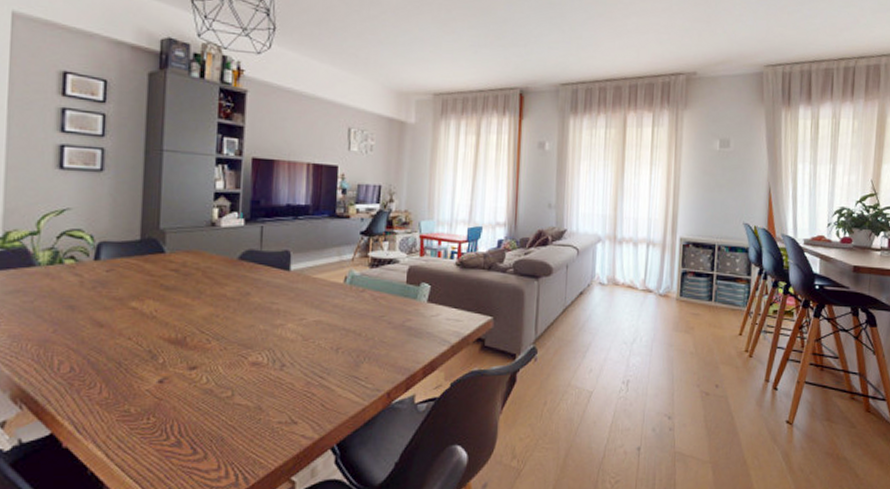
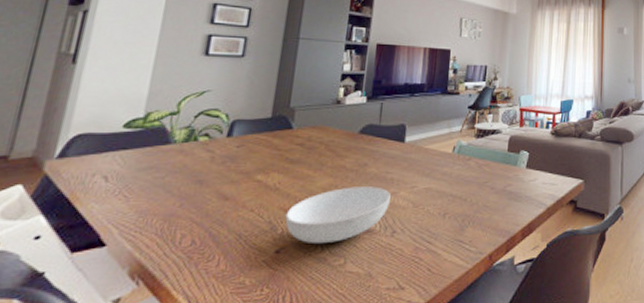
serving bowl: none [165,317,277,374] -> present [285,186,391,243]

